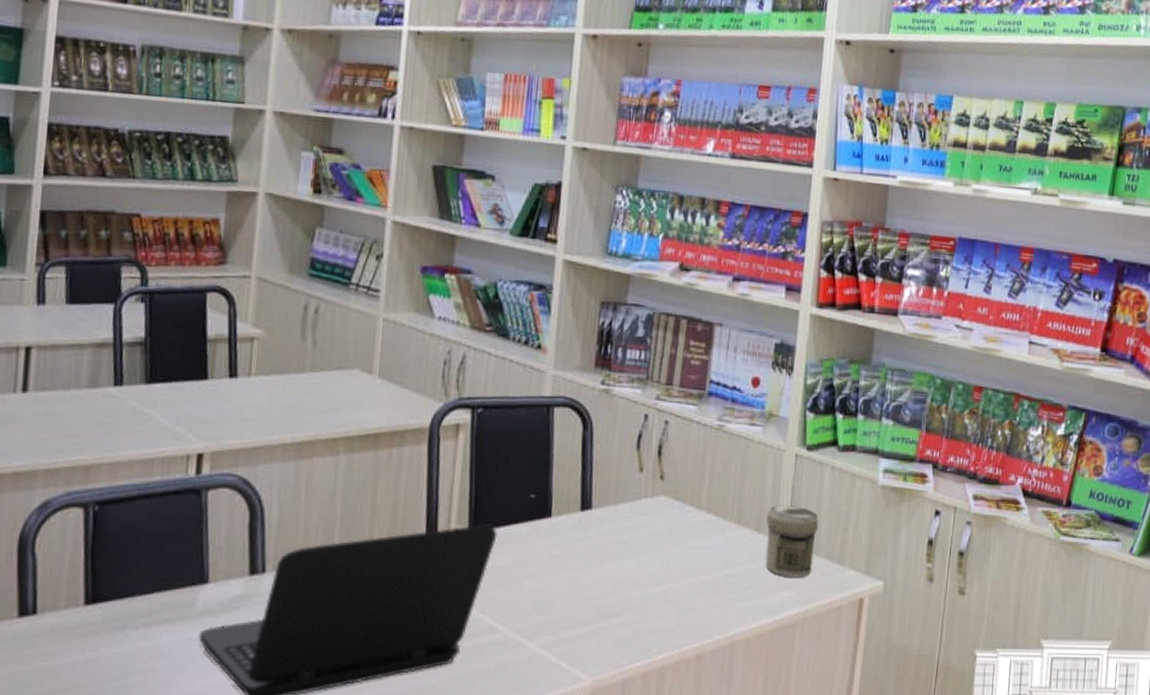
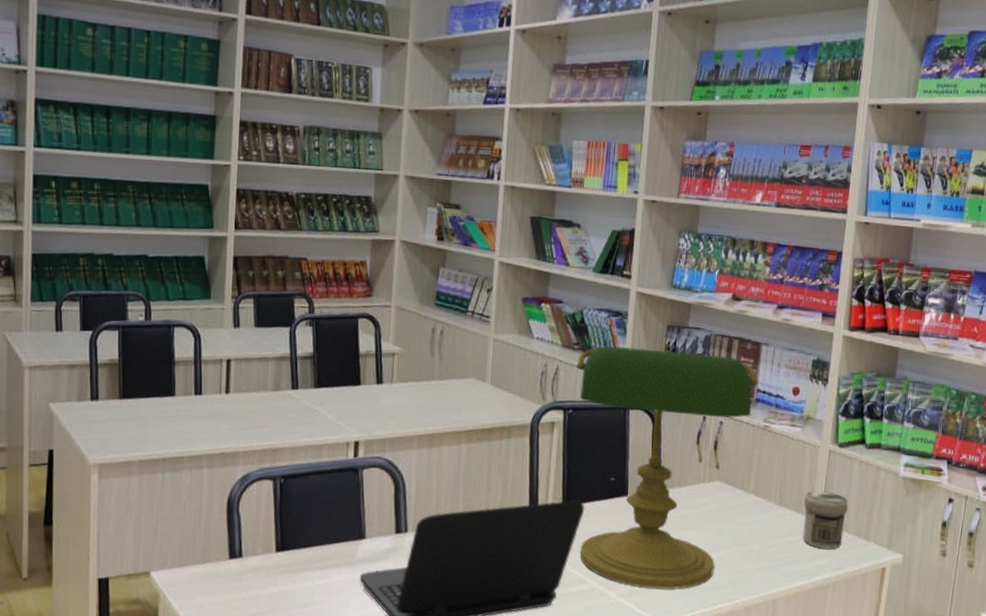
desk lamp: none [487,327,711,636] -> present [576,346,759,589]

